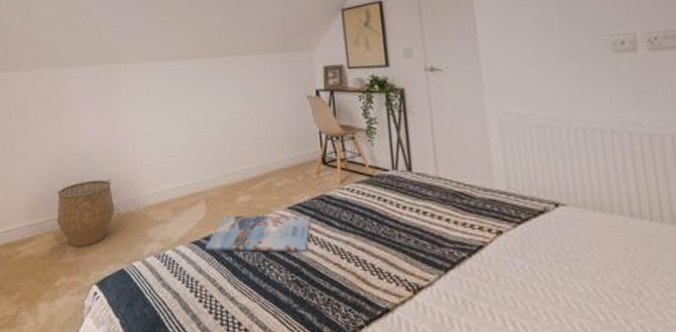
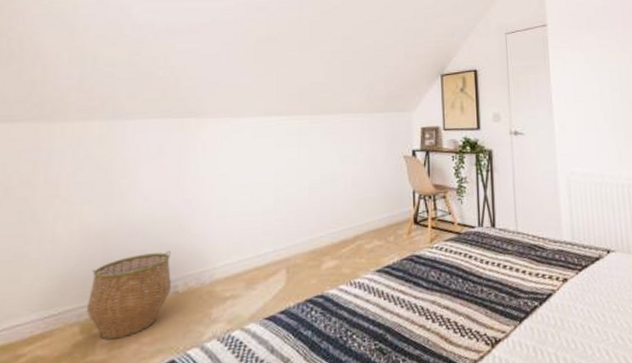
magazine: present [205,215,311,252] -> none [280,277,399,326]

